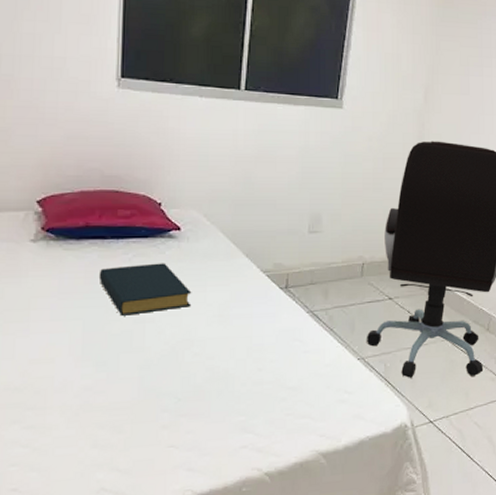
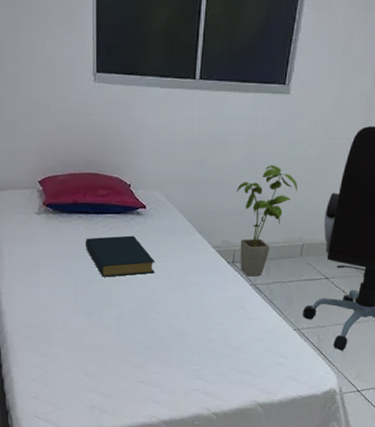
house plant: none [289,180,355,303] -> present [237,165,297,277]

